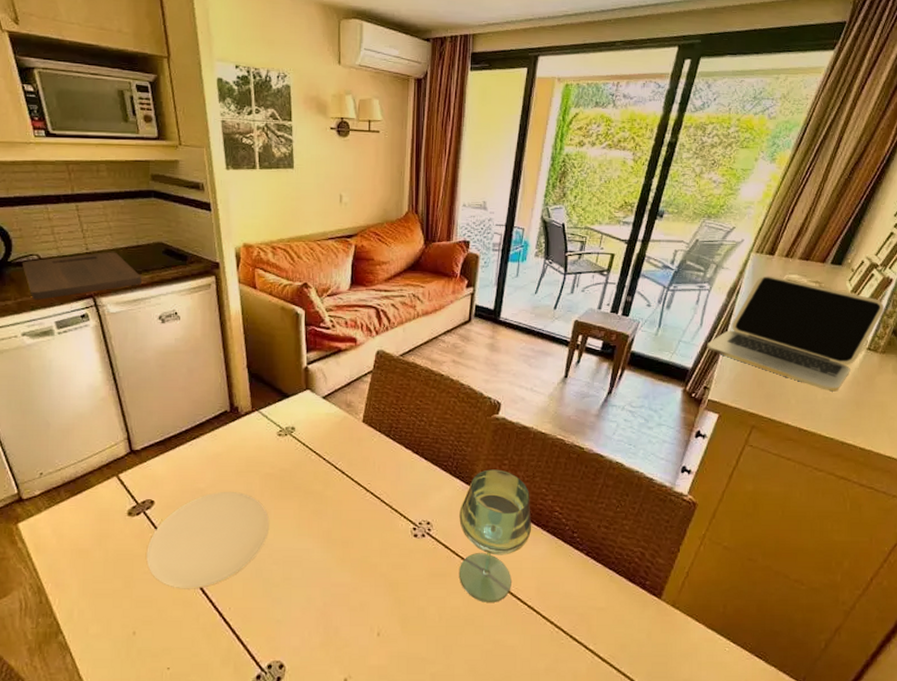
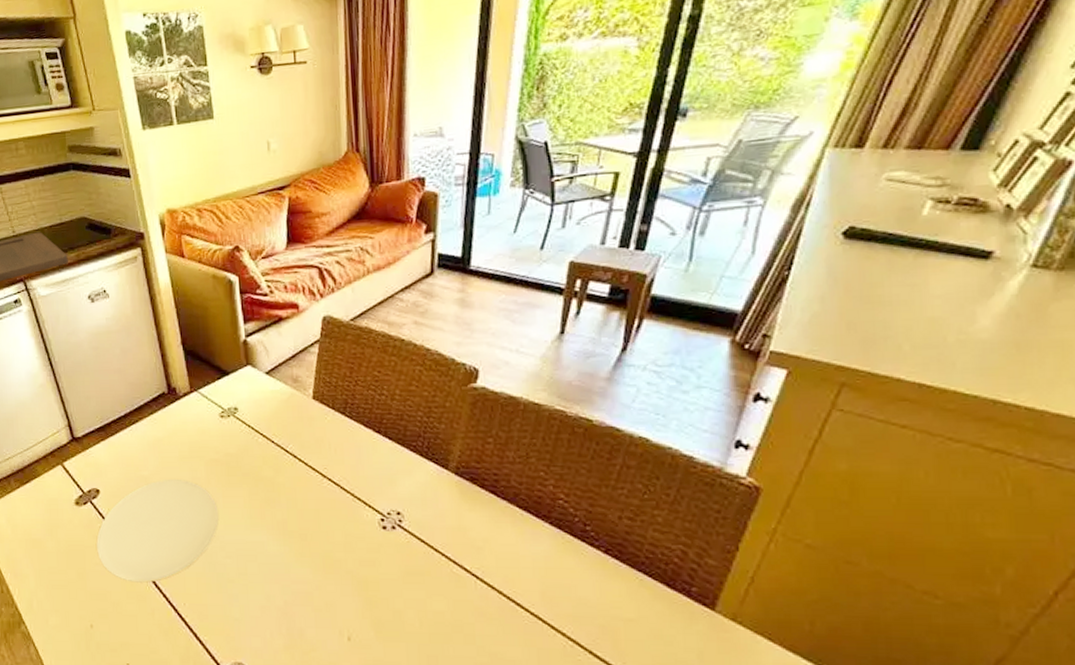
wine glass: present [458,469,532,602] -> none [435,449,530,607]
laptop: present [706,276,884,392] -> none [762,176,1059,330]

